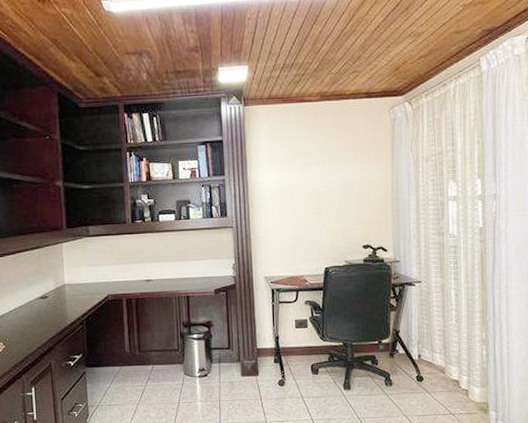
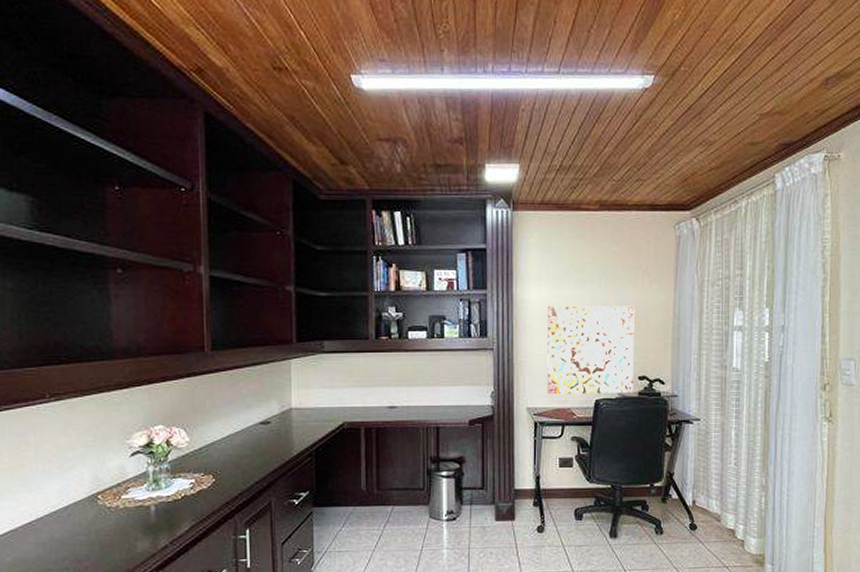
wall art: none [279,183,359,265] -> present [547,305,635,395]

